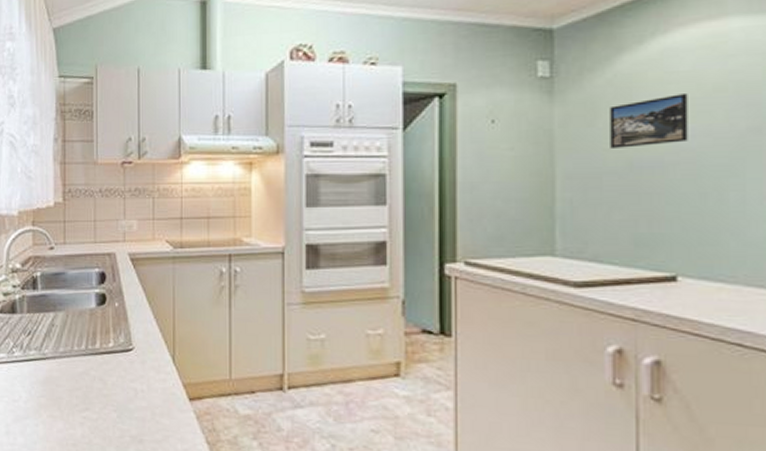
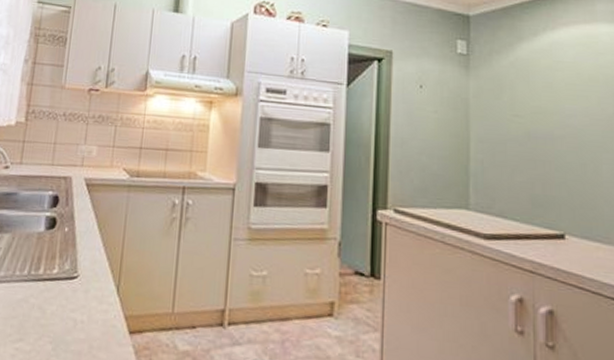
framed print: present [610,94,688,148] -> none [512,80,571,121]

